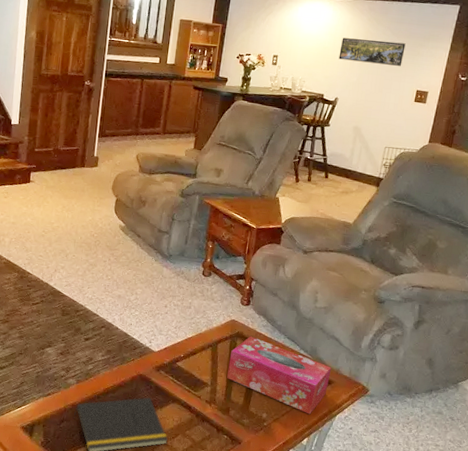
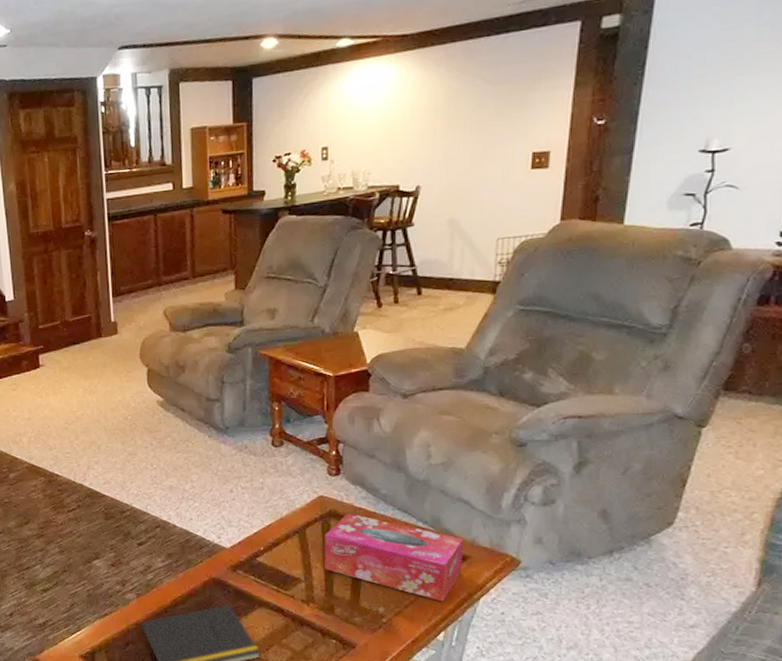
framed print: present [338,37,406,66] -> none [412,91,507,134]

